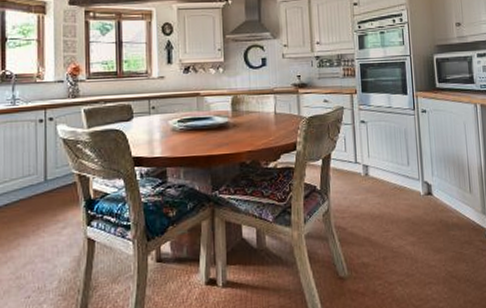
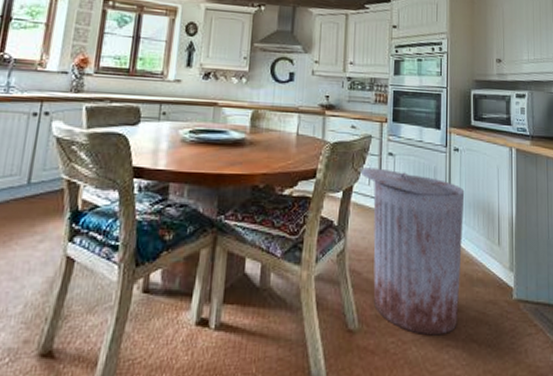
trash can: none [336,135,438,276] -> present [360,167,465,336]

